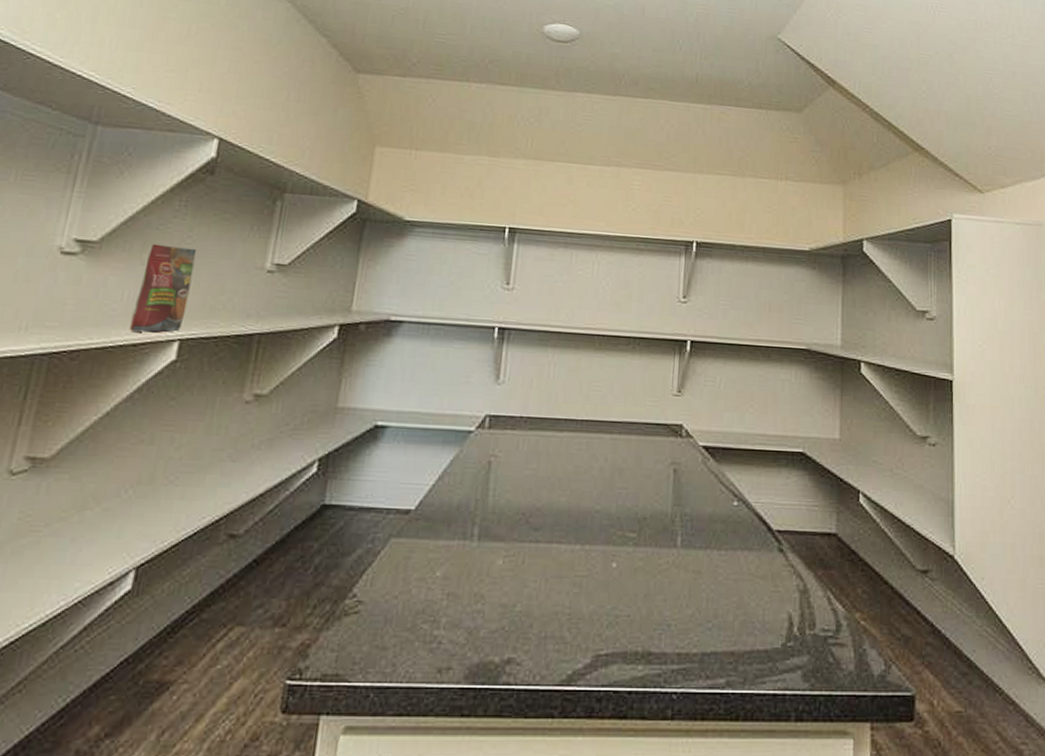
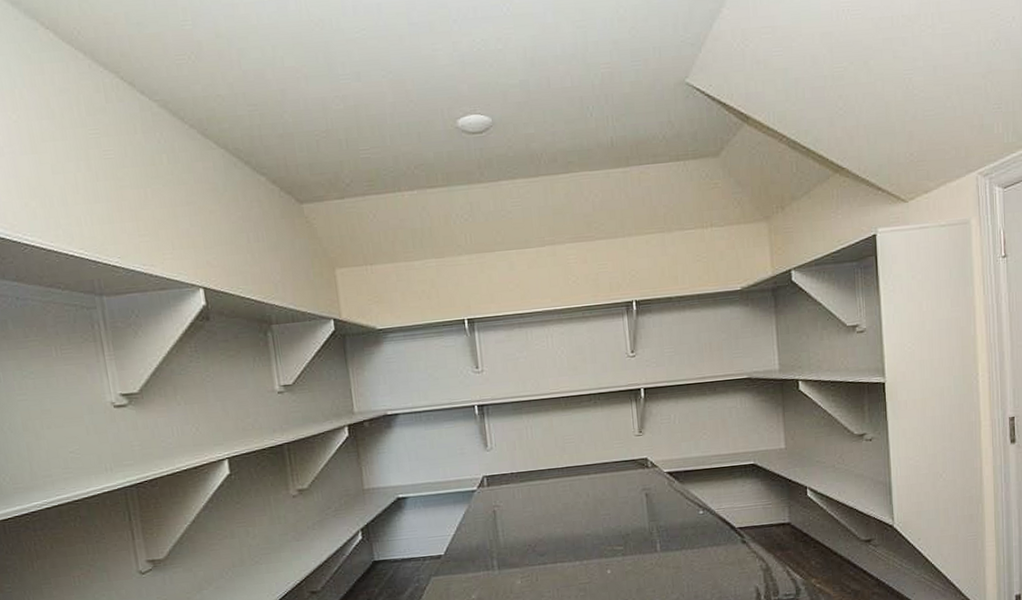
food package: present [129,244,197,333] -> none [180,384,226,458]

